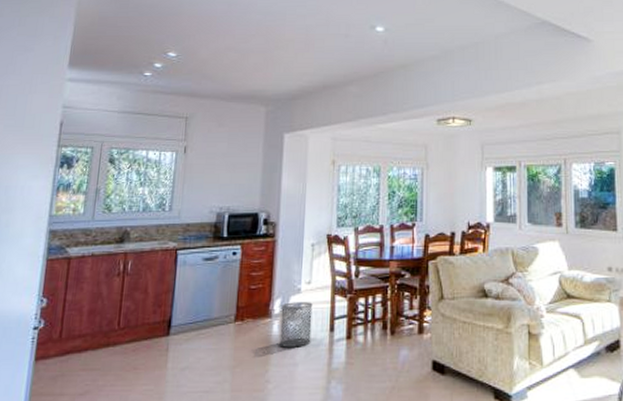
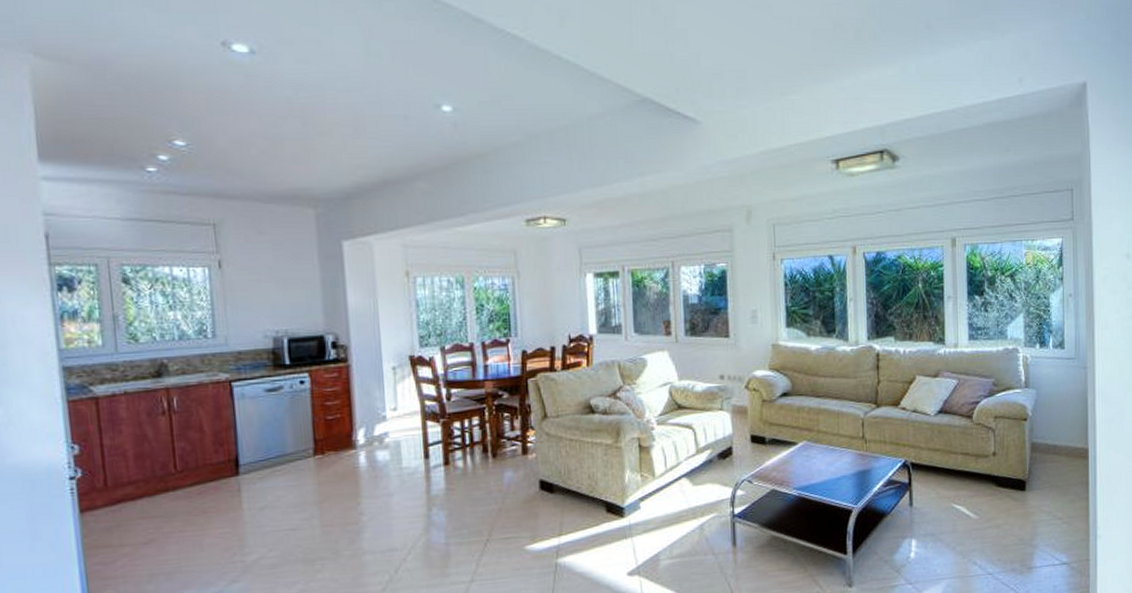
waste basket: present [279,302,313,347] -> none [366,429,405,479]

